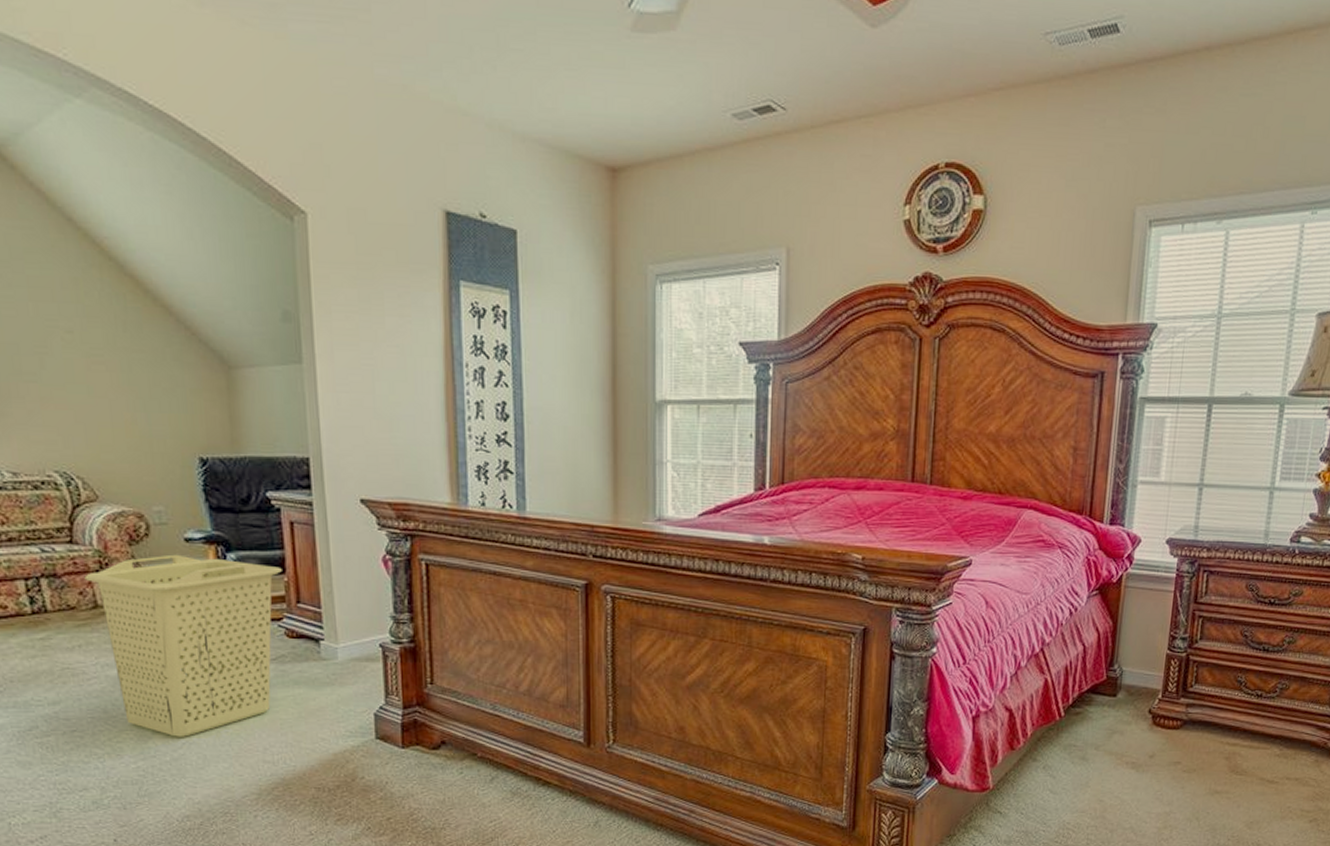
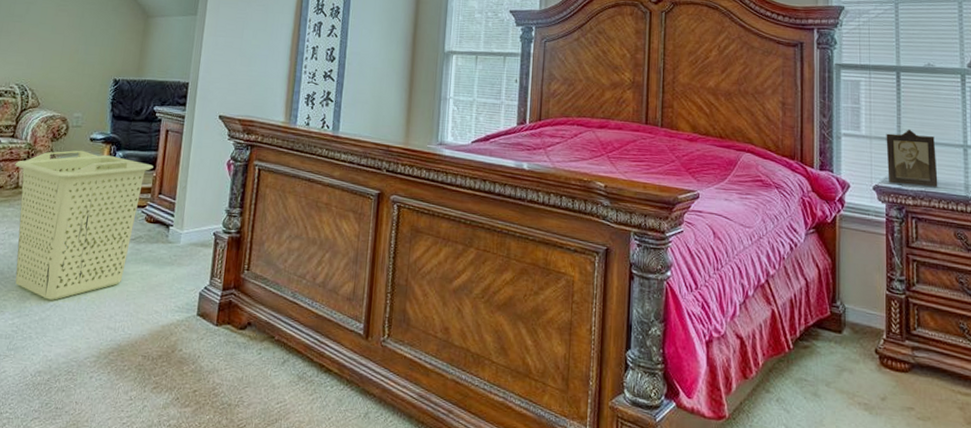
photo frame: none [1183,471,1240,537] -> present [886,129,938,188]

